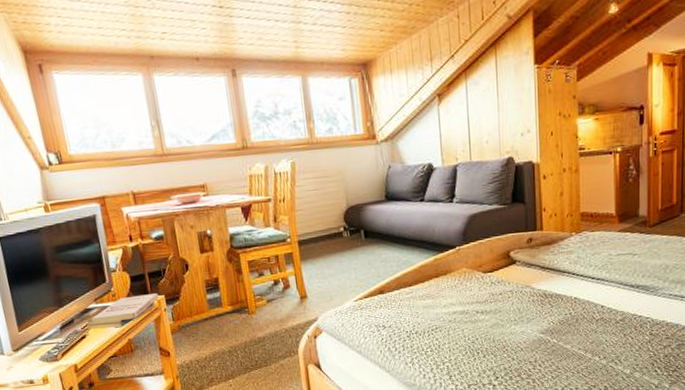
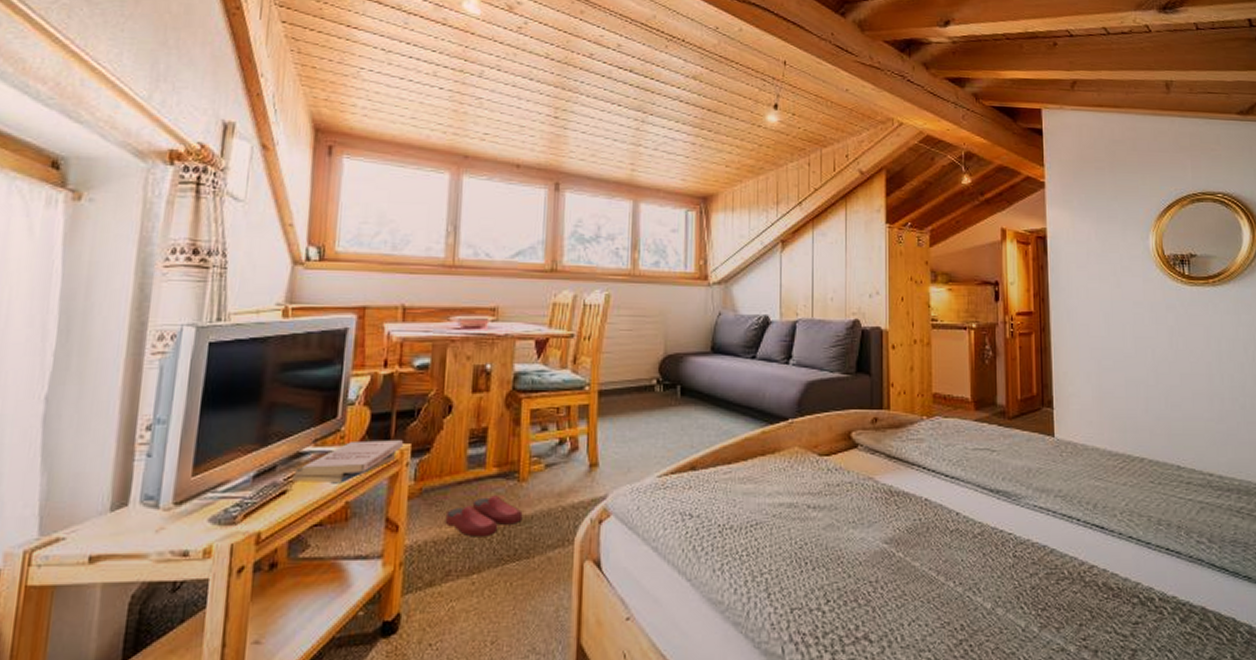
slippers: none [200,325,257,355] -> present [445,495,523,537]

